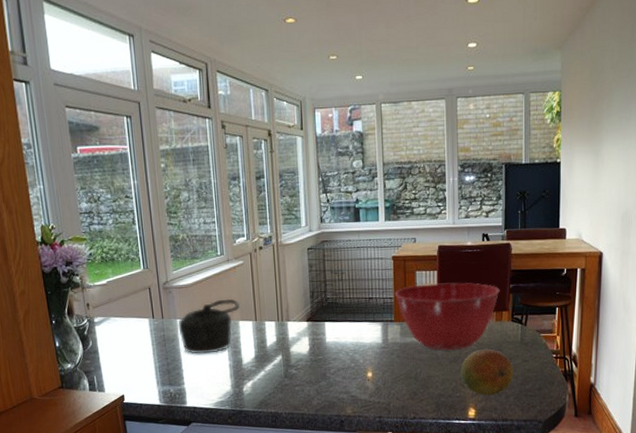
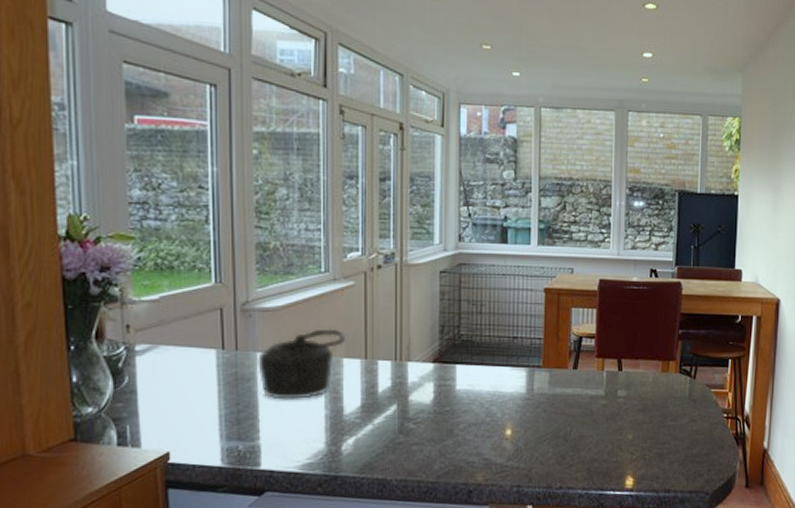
mixing bowl: present [394,282,500,351] -> none [544,324,667,406]
fruit: present [460,348,514,395] -> none [618,404,680,461]

